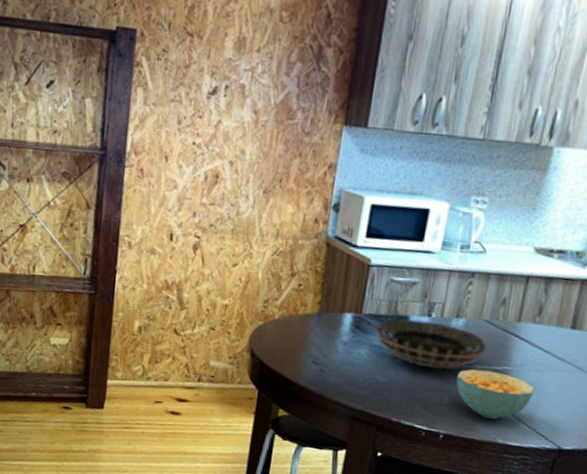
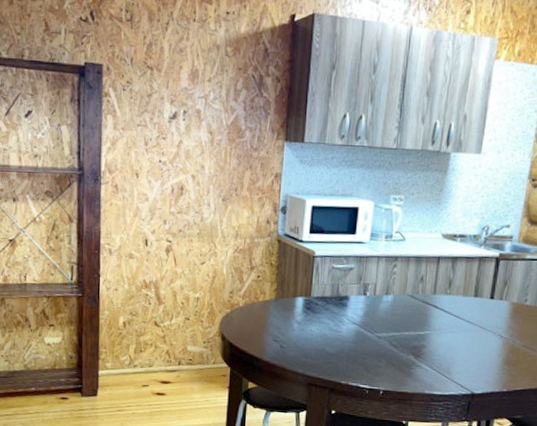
decorative bowl: present [376,318,487,369] -> none [323,298,411,337]
cereal bowl: present [456,368,536,420] -> none [390,335,451,375]

